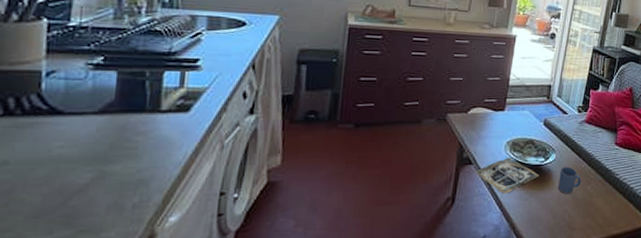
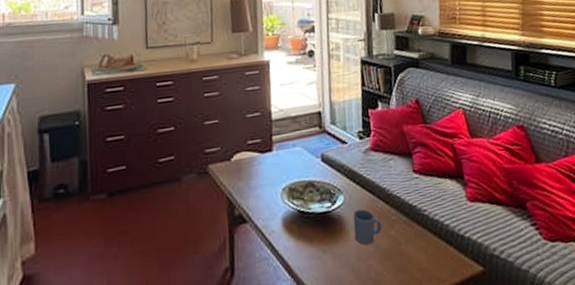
magazine: present [474,157,540,194] -> none [251,206,330,255]

